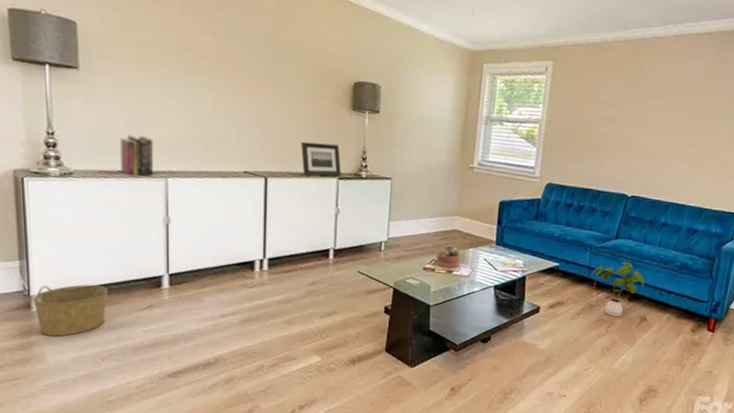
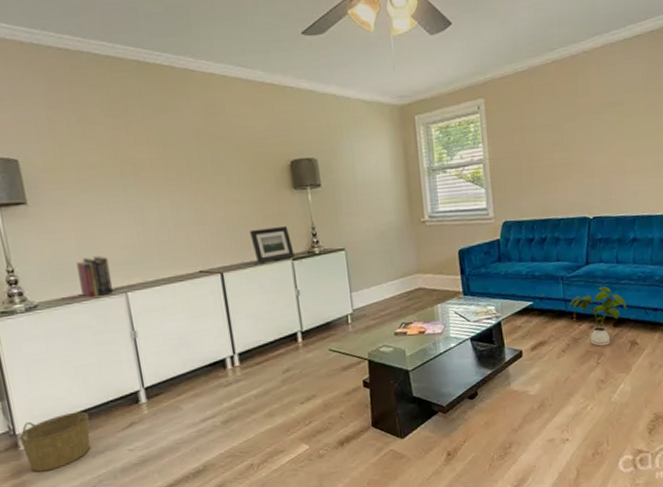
succulent plant: present [433,244,461,272] -> none [405,303,432,334]

